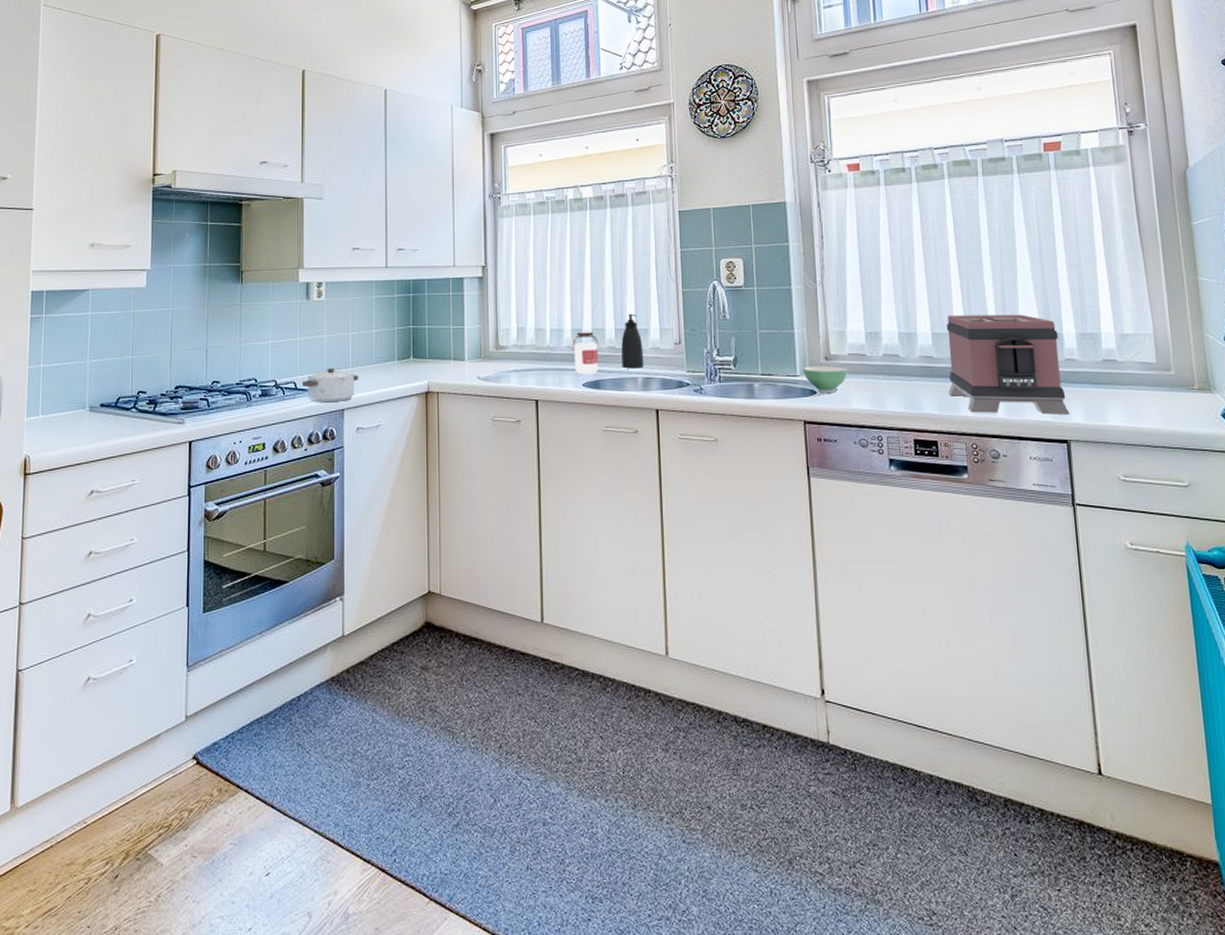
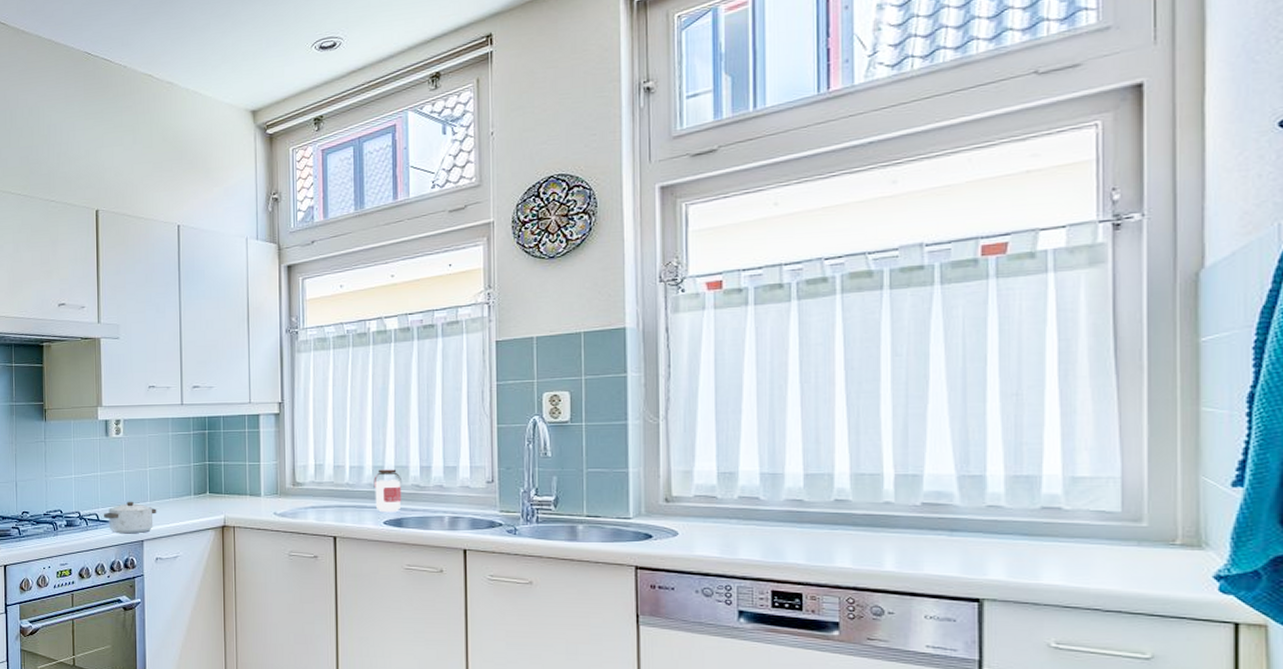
soap dispenser: present [621,313,644,369] -> none [427,450,451,508]
bowl: present [803,365,848,393] -> none [637,508,693,538]
toaster: present [946,314,1070,416] -> none [821,453,987,571]

